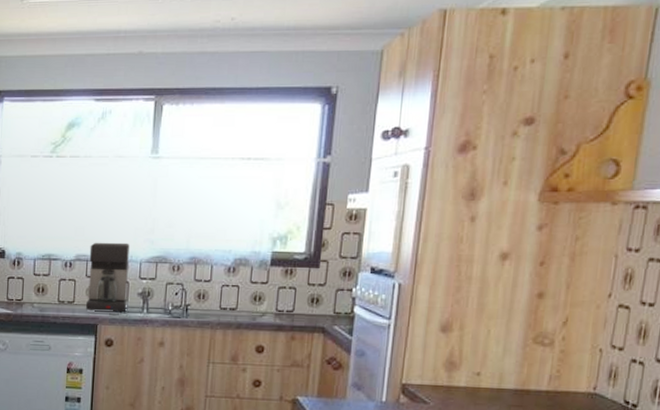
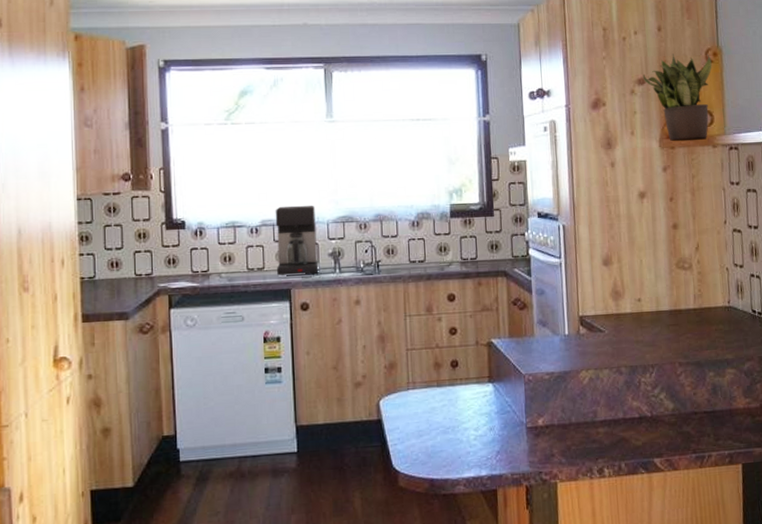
potted plant: none [532,87,633,196] -> present [642,54,712,142]

